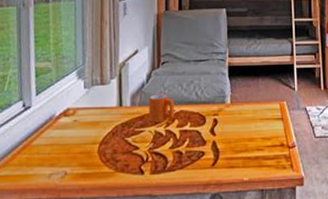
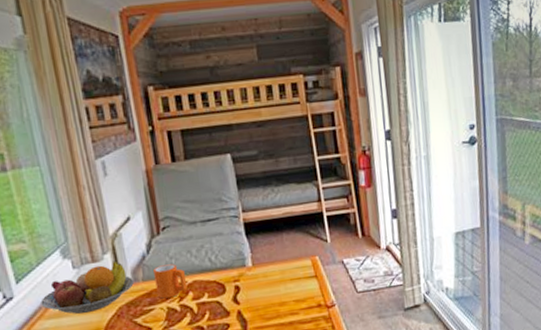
fruit bowl: none [52,85,131,128] -> present [40,260,134,314]

